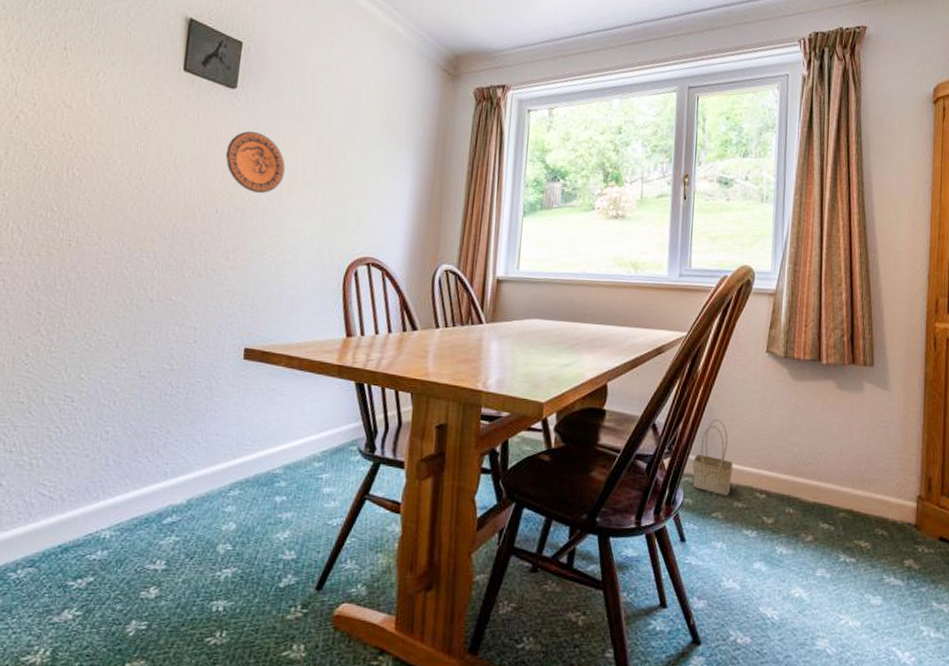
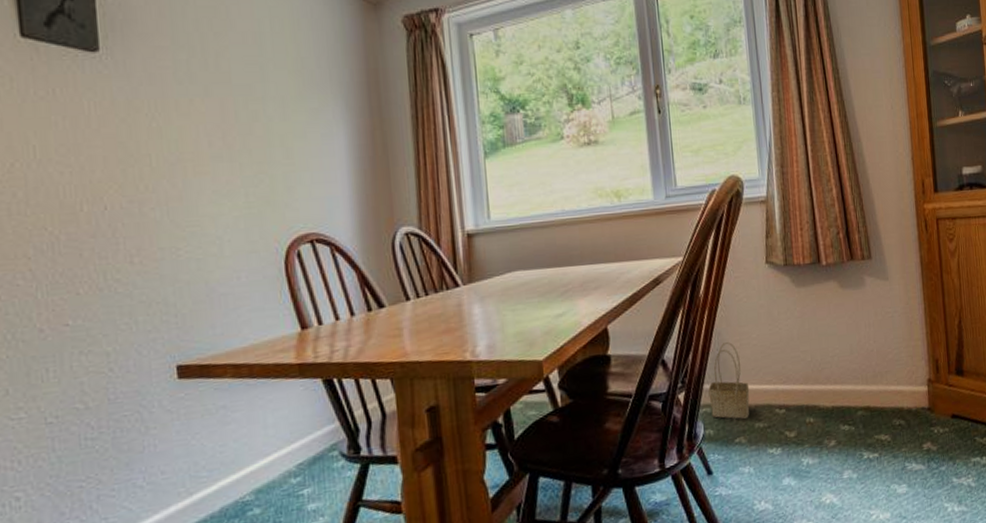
decorative plate: present [226,131,285,194] -> none [102,103,185,179]

